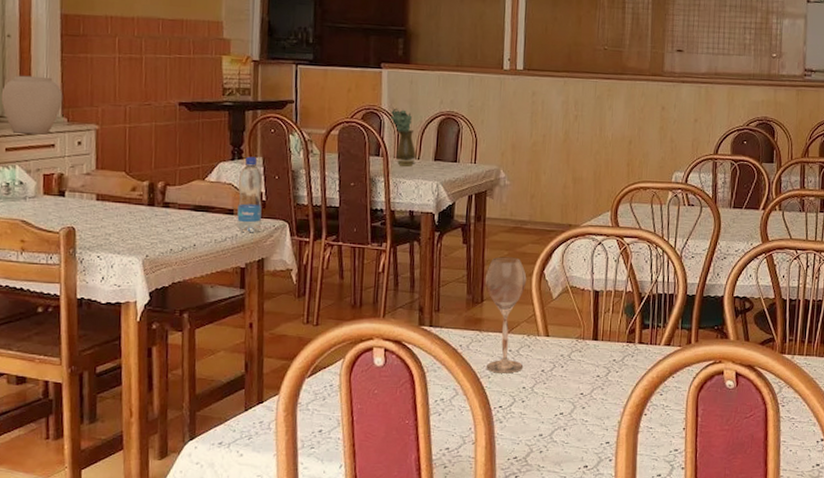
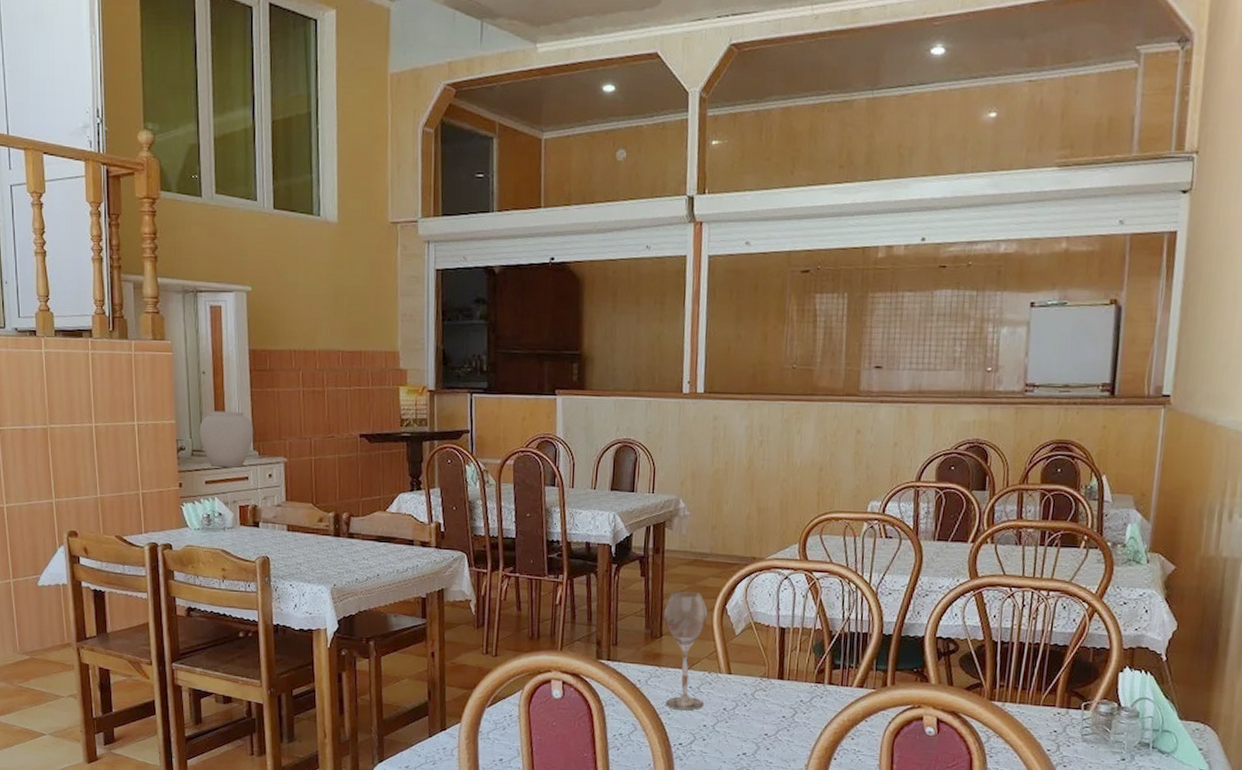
bottle: present [237,156,263,233] -> none [417,487,441,564]
vase: present [391,108,417,168] -> none [566,436,593,498]

